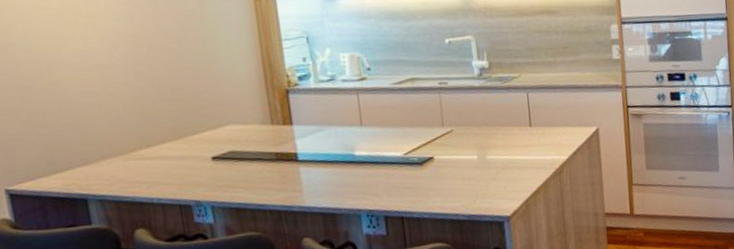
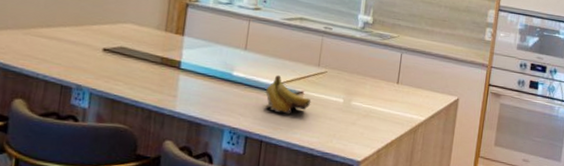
fruit: none [394,144,445,184] -> present [264,74,311,114]

